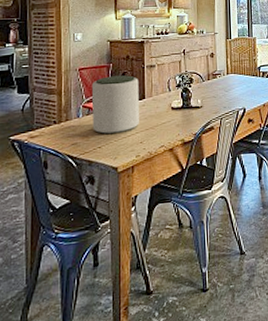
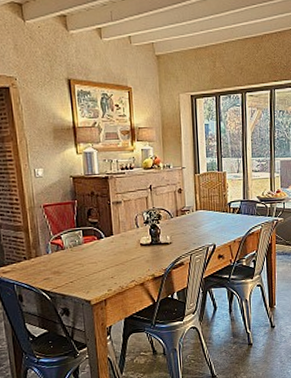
plant pot: present [91,75,139,135] -> none [58,212,109,270]

